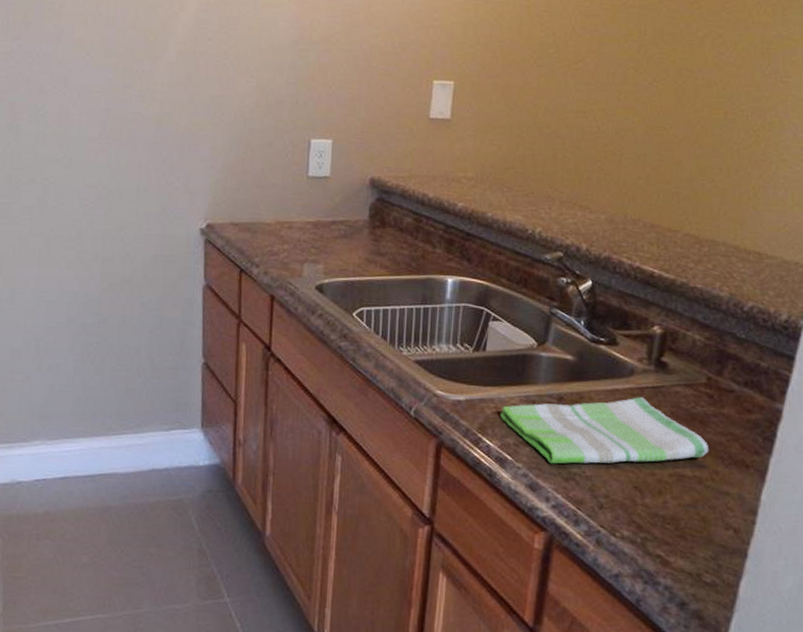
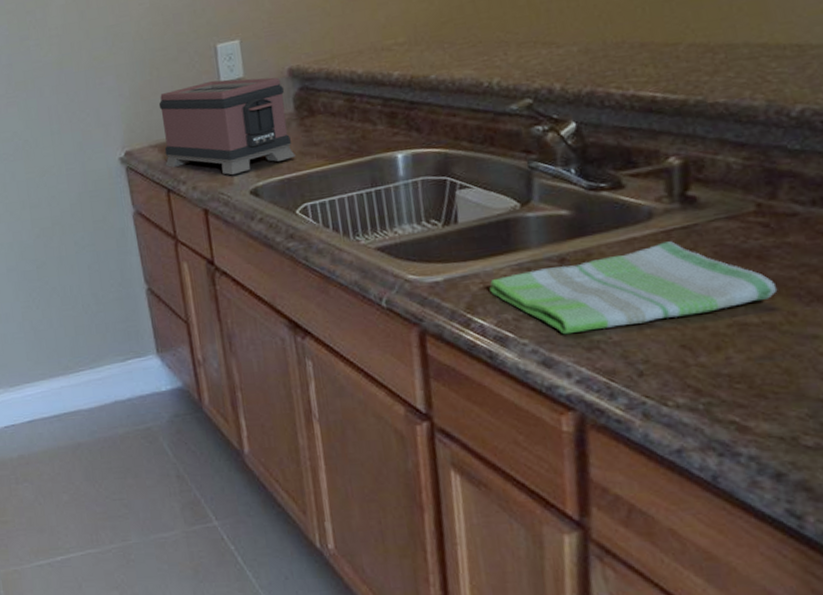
toaster: none [242,173,363,268] -> present [158,77,296,176]

